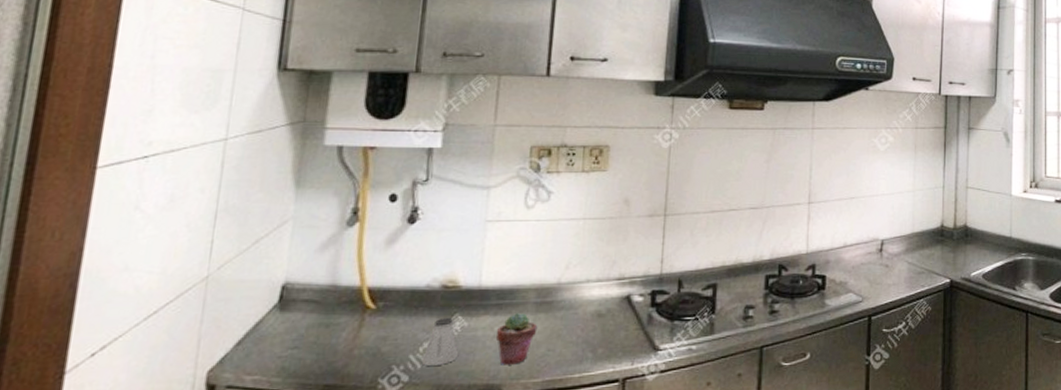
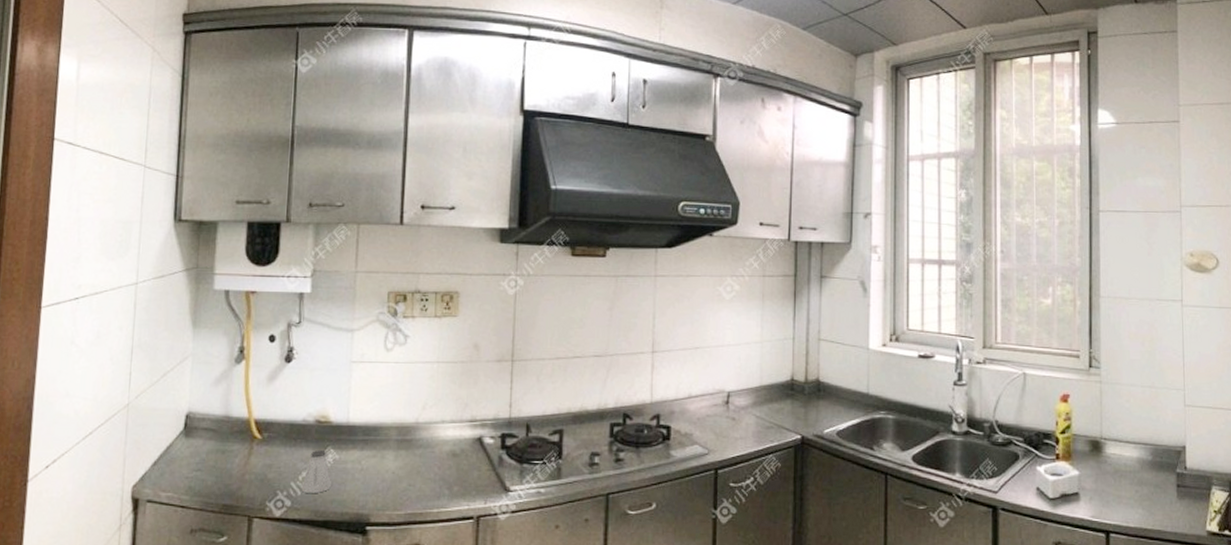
potted succulent: present [495,312,538,365] -> none [363,448,399,497]

